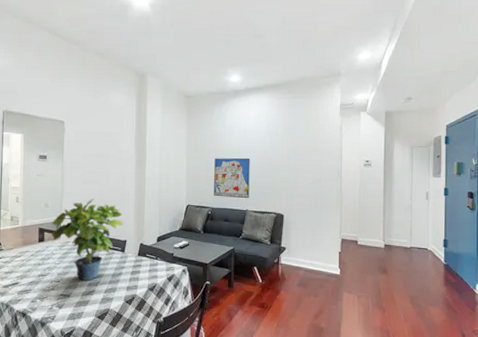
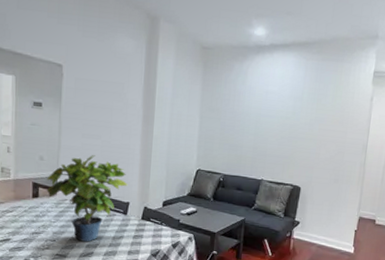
wall art: present [214,158,250,199] -> none [227,120,270,168]

